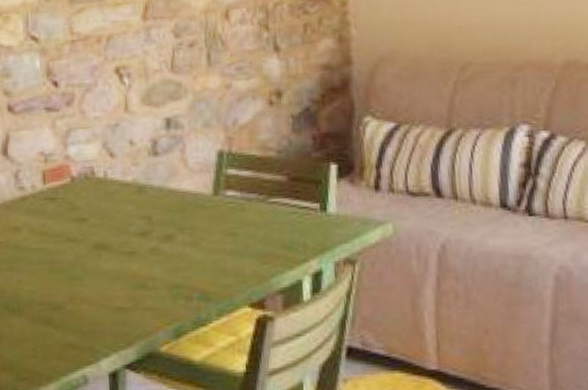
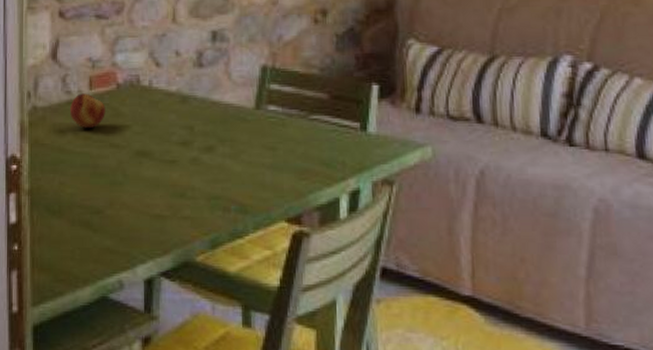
fruit: none [24,188,61,224] -> present [70,93,106,129]

